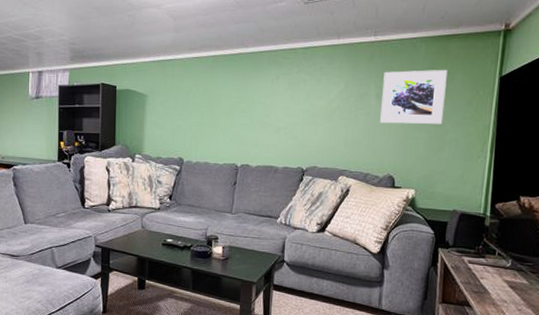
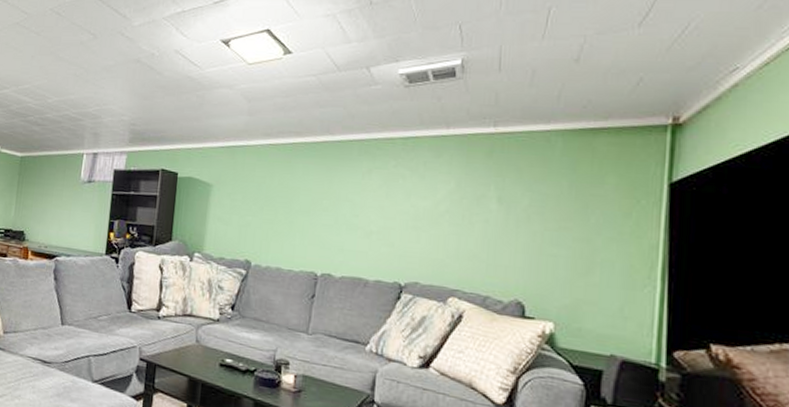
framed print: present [379,69,447,124] -> none [502,169,594,240]

